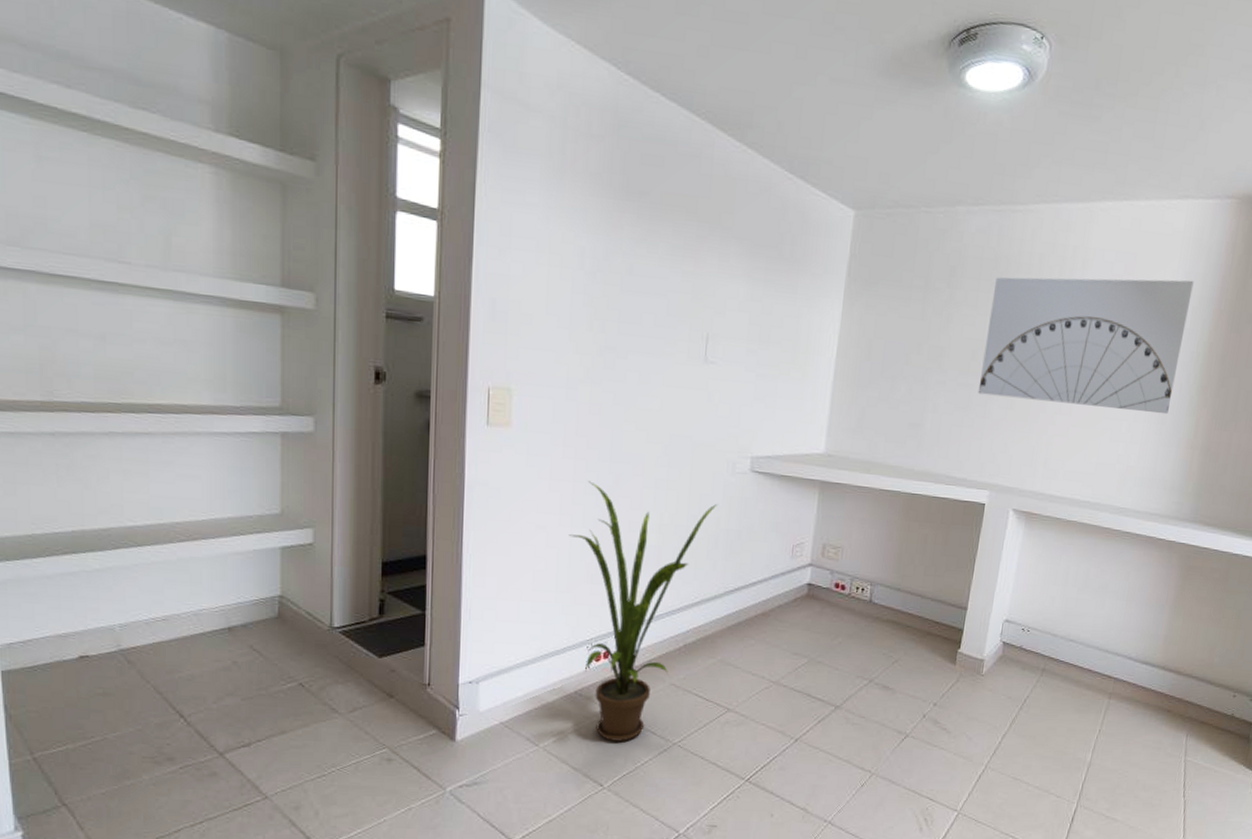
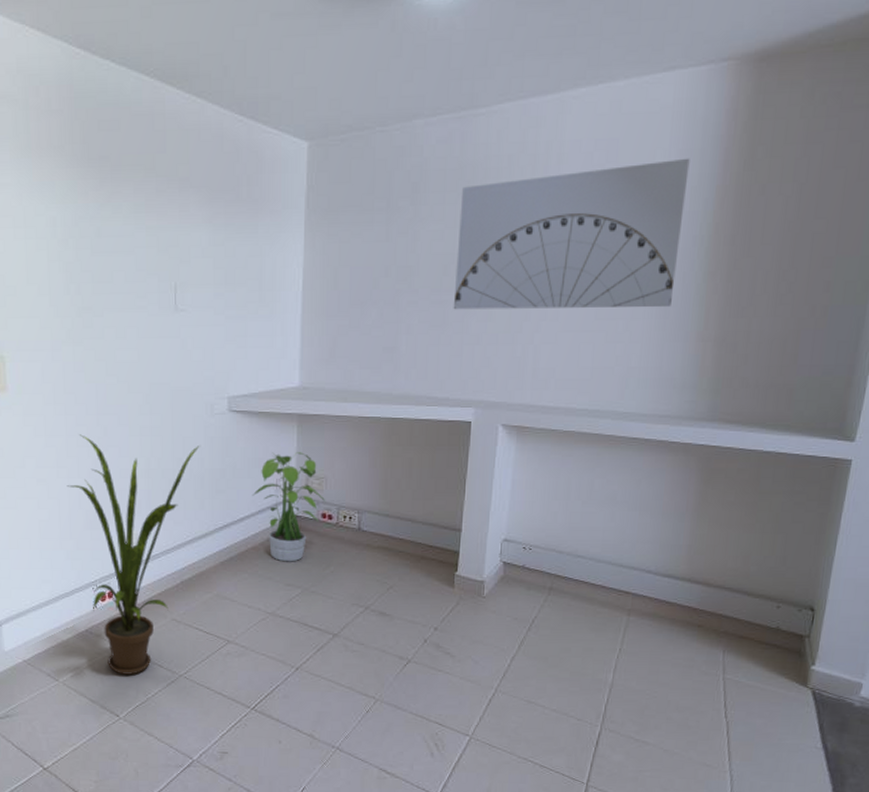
potted plant: none [766,517,841,631] -> present [252,452,326,562]

